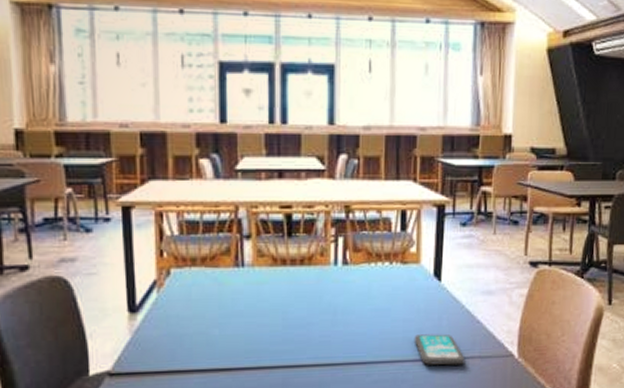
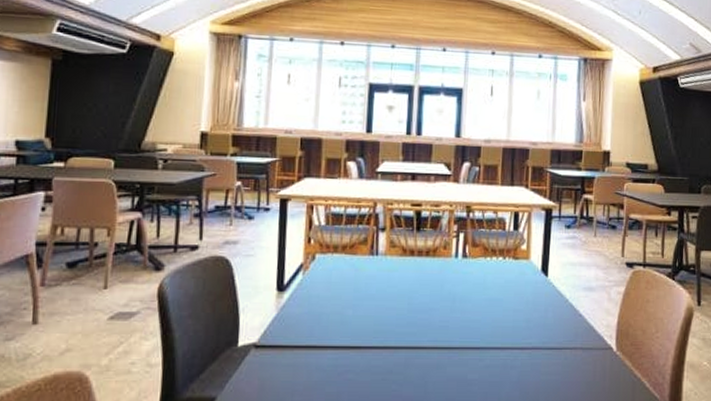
smartphone: present [414,334,464,366] -> none [522,324,567,355]

